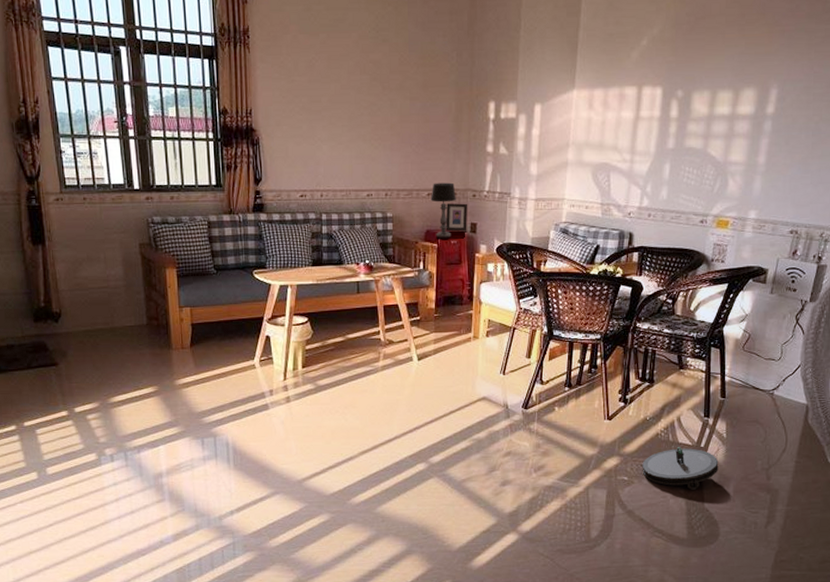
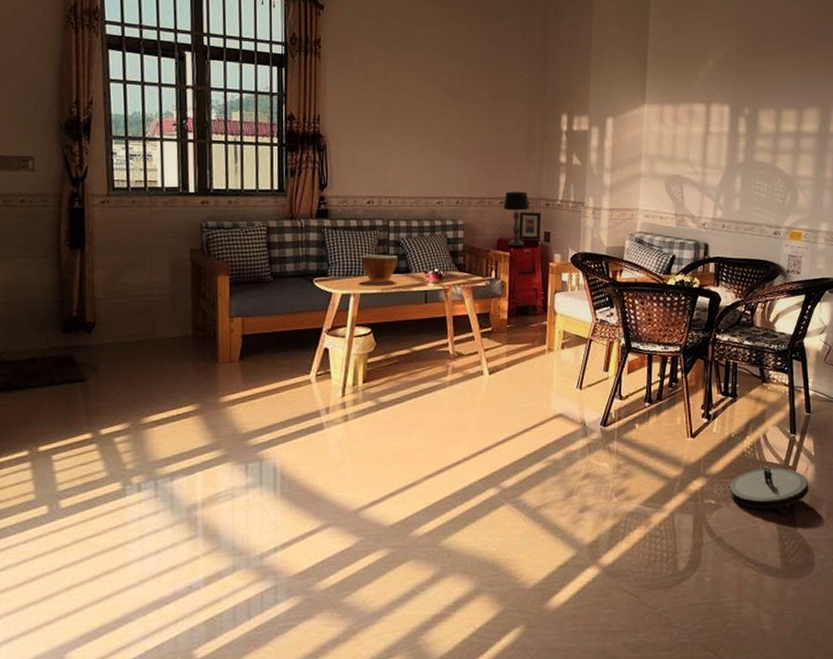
bowl: none [296,247,331,274] -> present [360,254,398,282]

